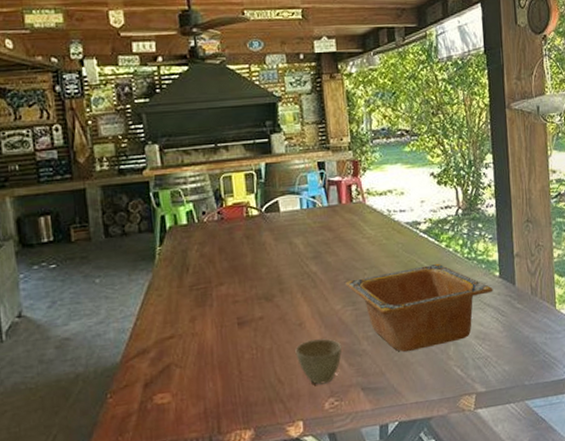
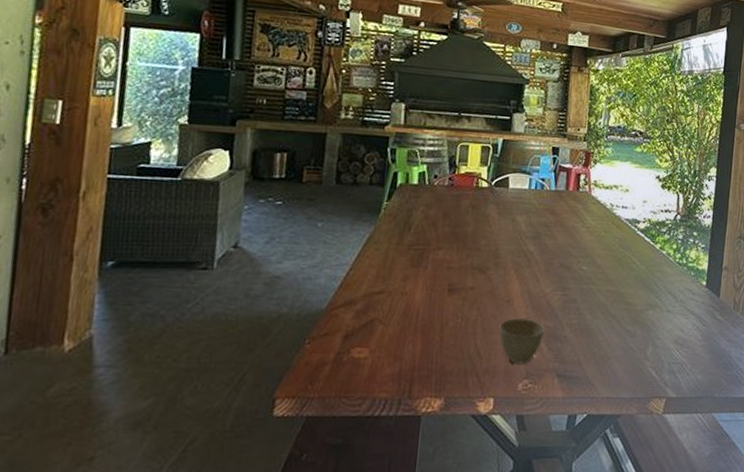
serving bowl: present [345,263,493,352] -> none [559,263,698,346]

